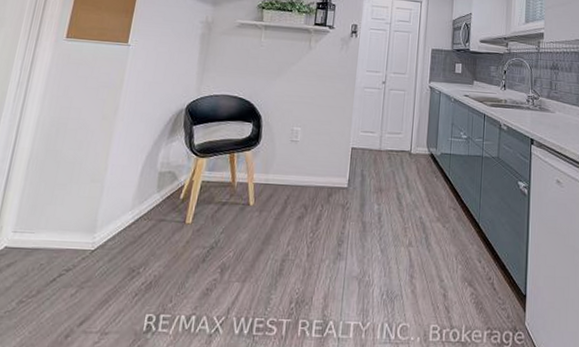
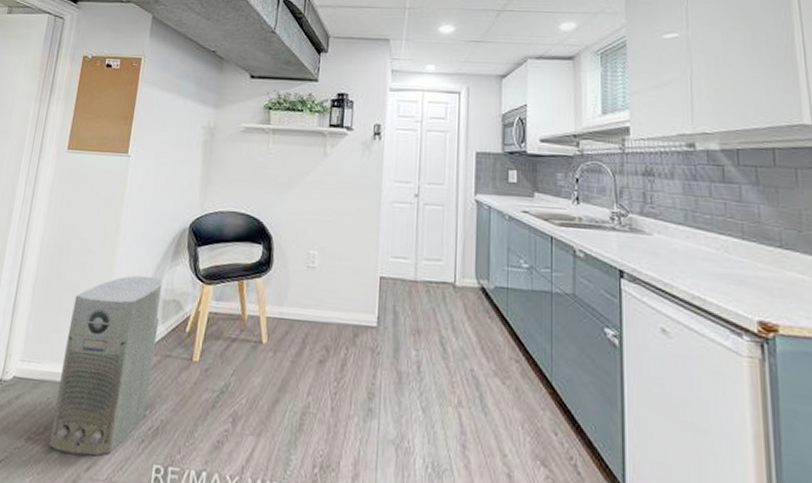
air purifier: none [40,151,159,312] -> present [48,275,163,456]

